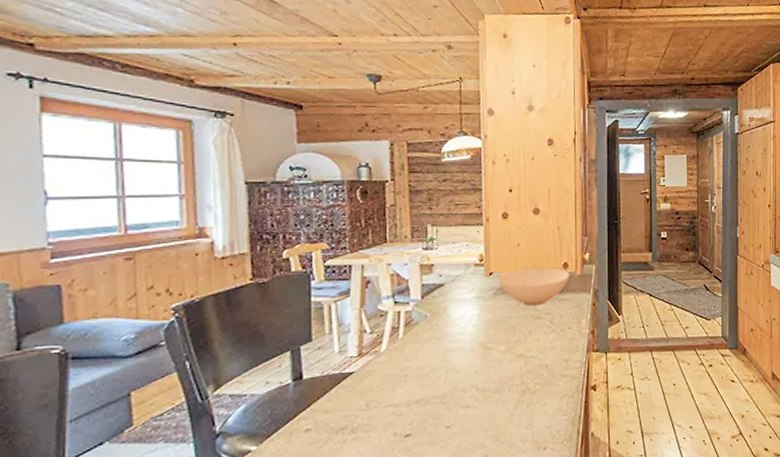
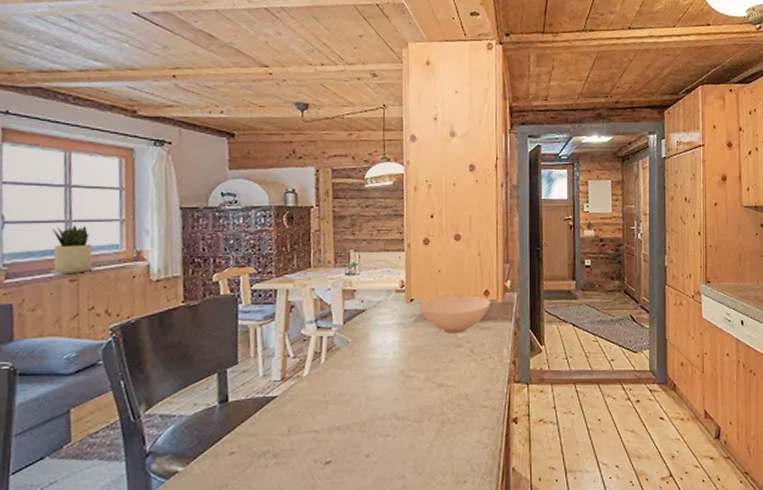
planter: none [102,200,154,254] -> present [49,224,96,275]

